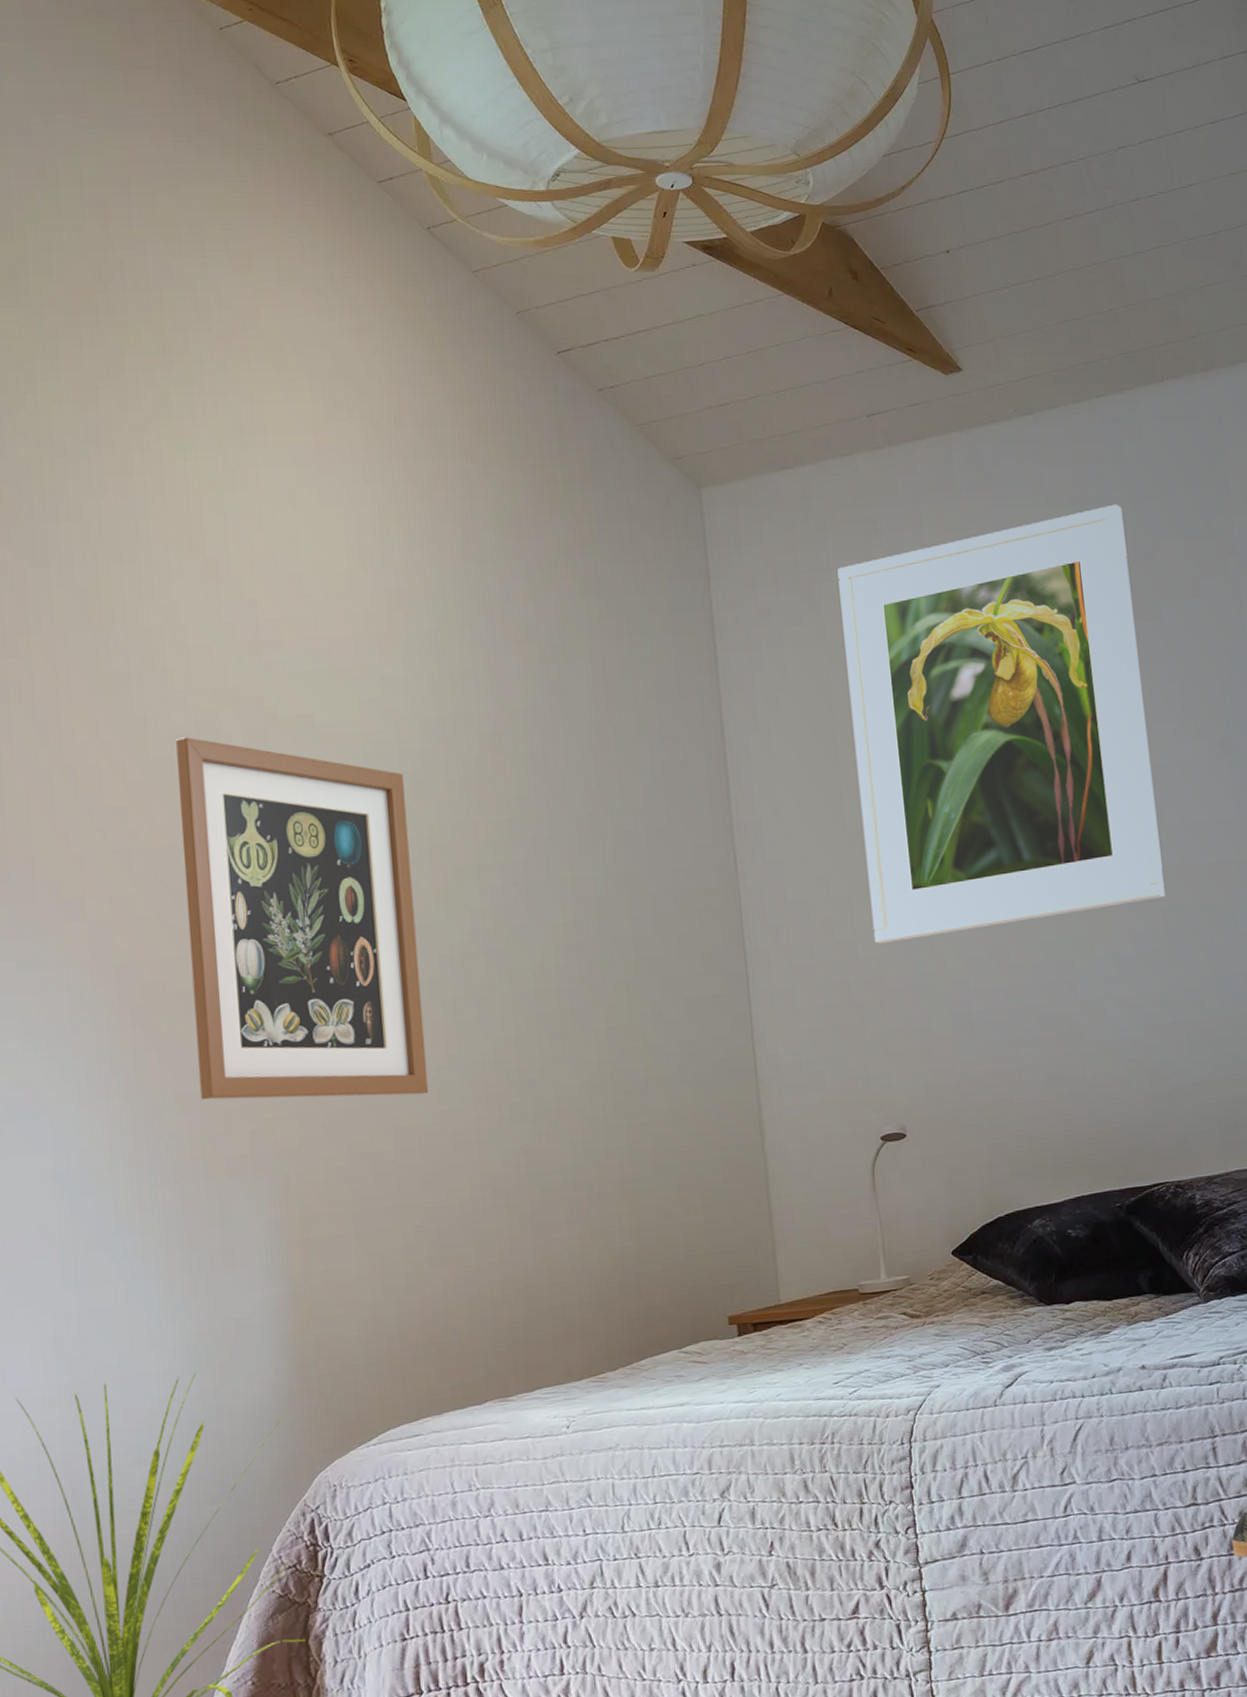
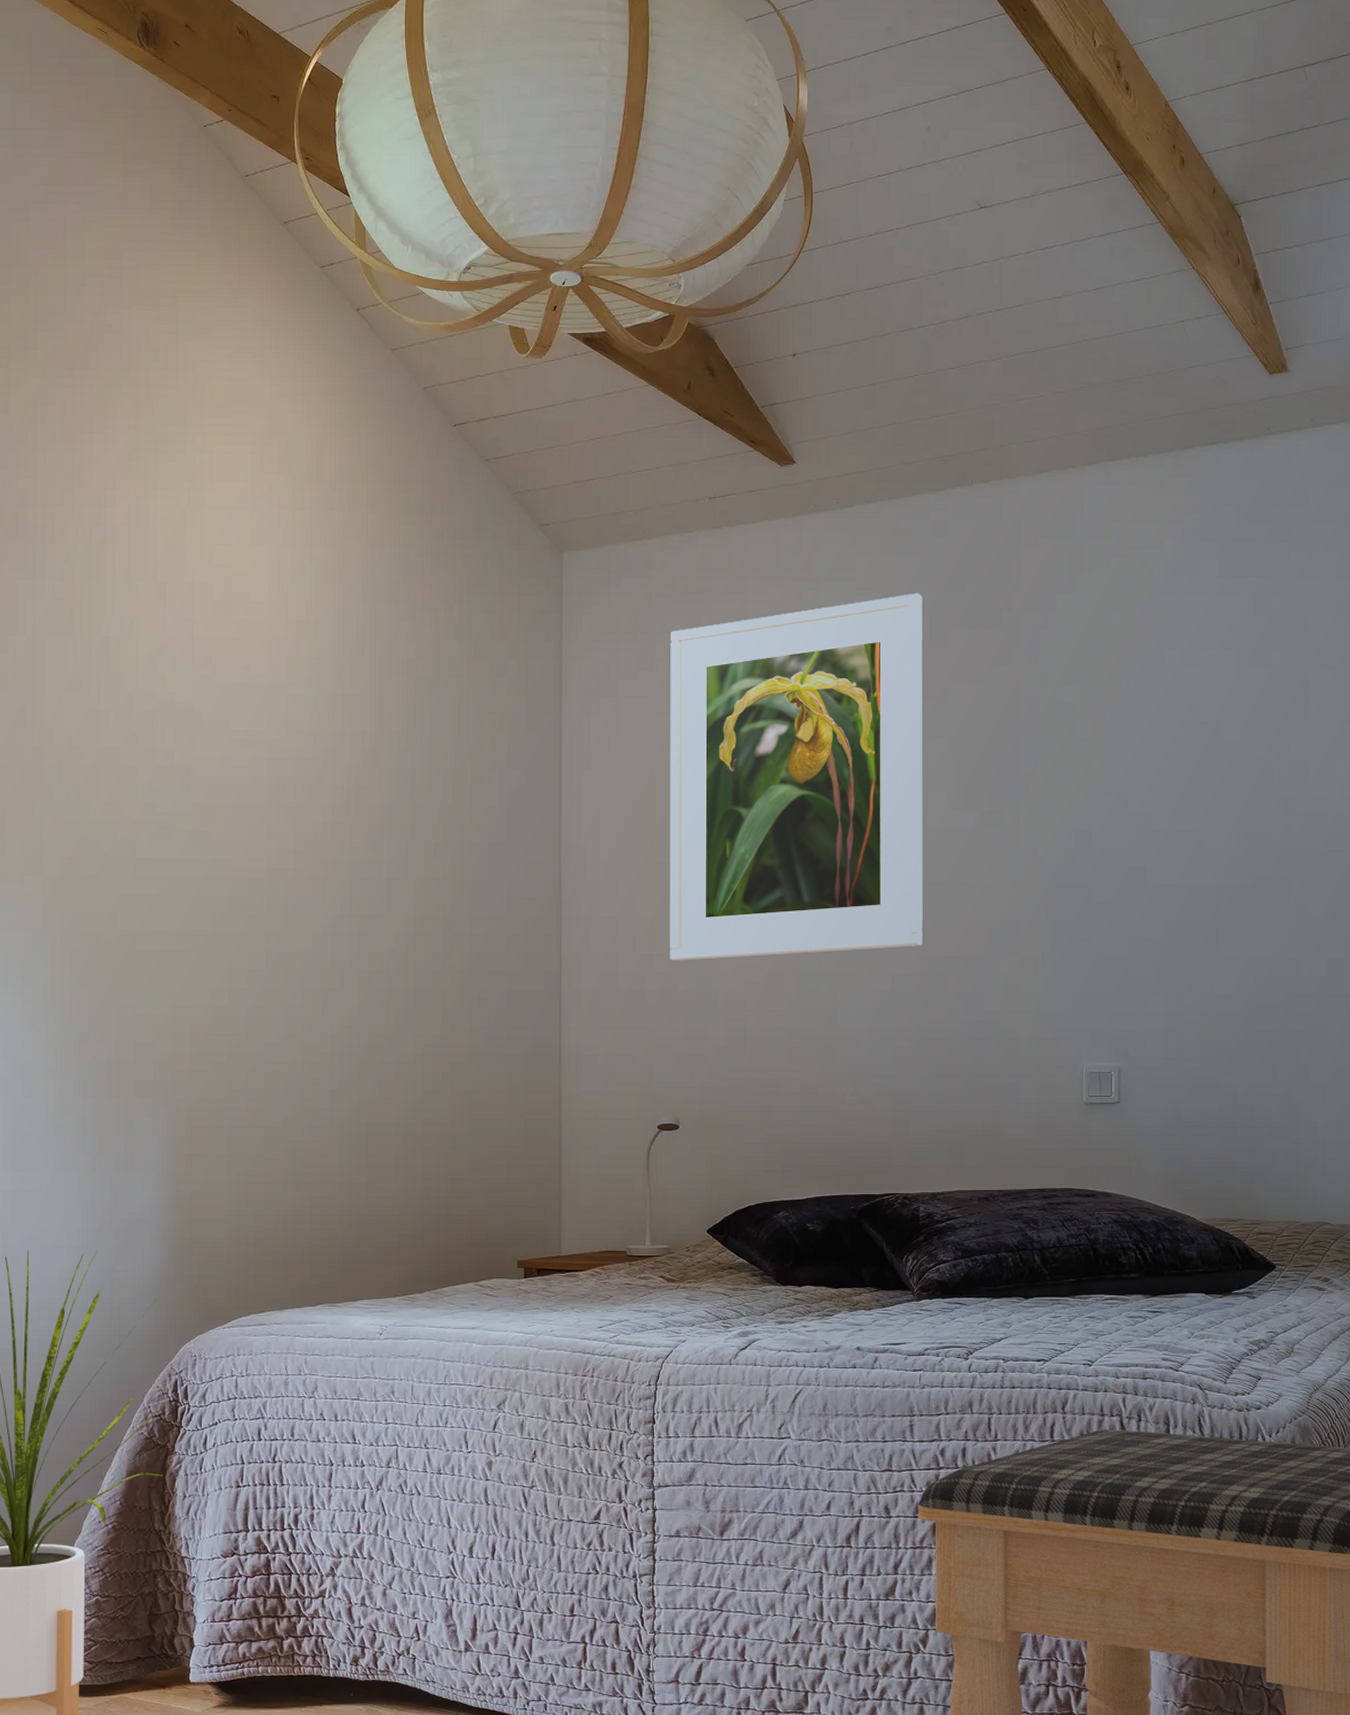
wall art: present [176,737,429,1101] -> none [118,731,297,1047]

